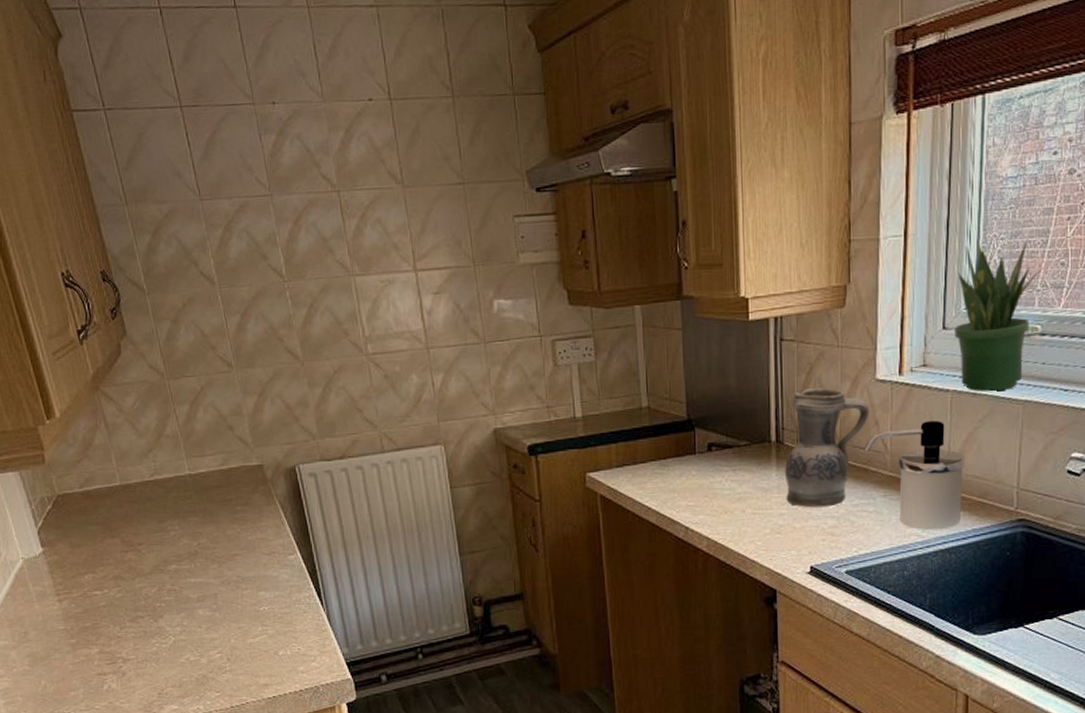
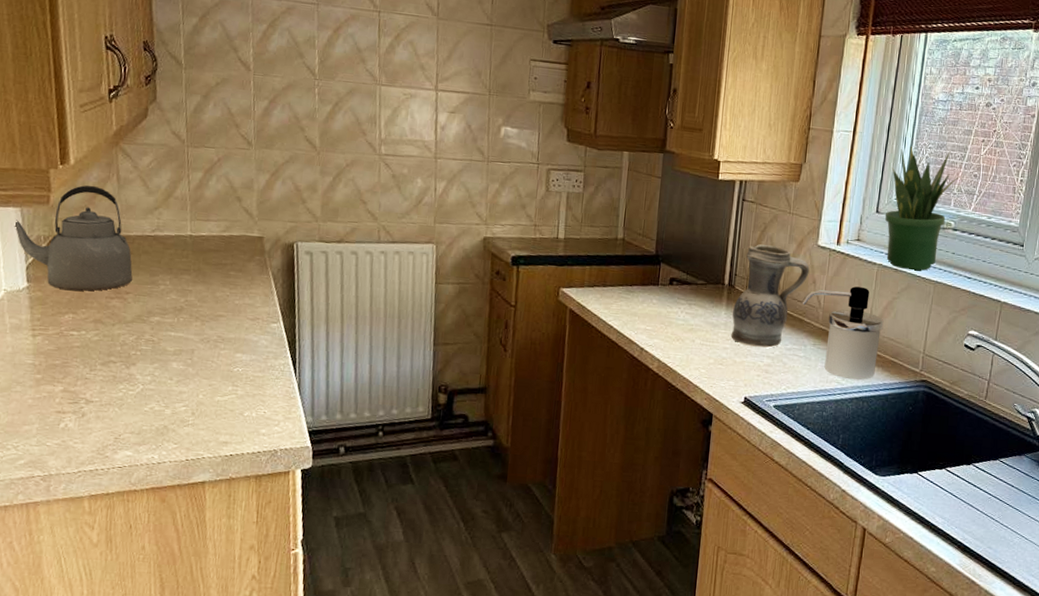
kettle: none [17,436,143,550] -> present [14,185,133,291]

